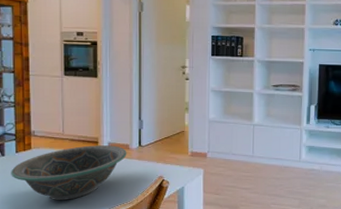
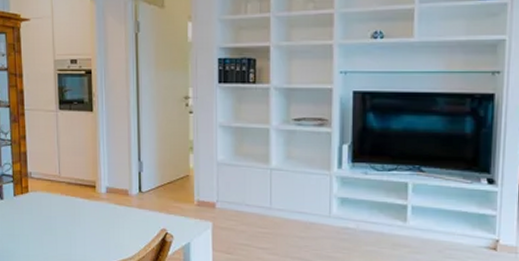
decorative bowl: present [11,145,127,200] -> none [10,190,126,251]

